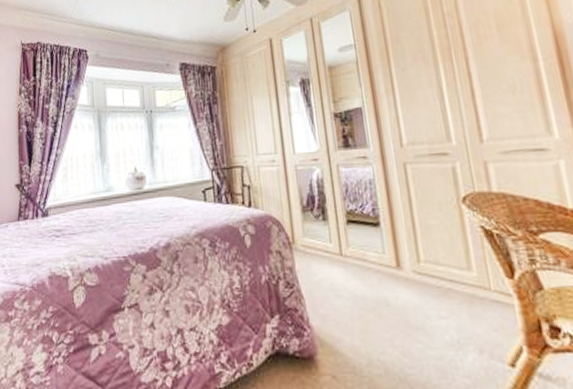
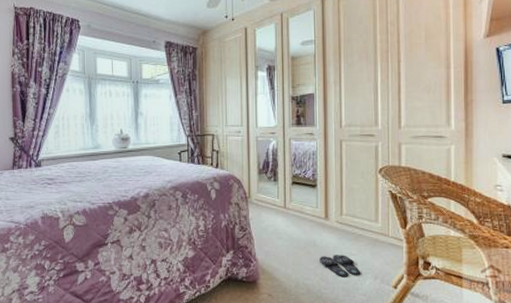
slippers: none [396,318,459,351] -> present [320,255,361,277]

